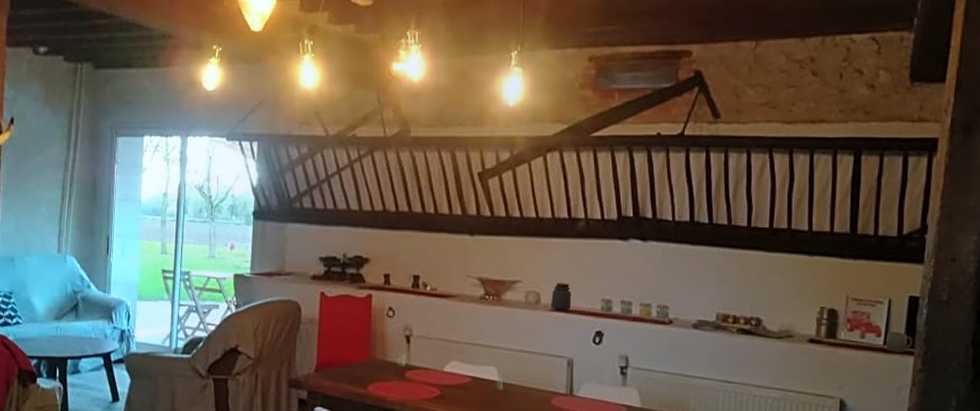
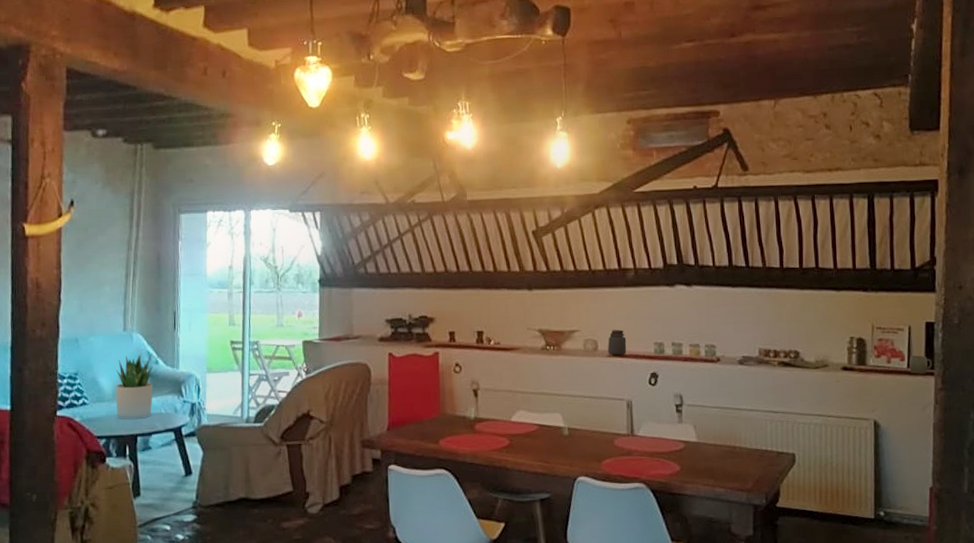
planter: none [48,276,85,343] -> present [116,352,153,420]

